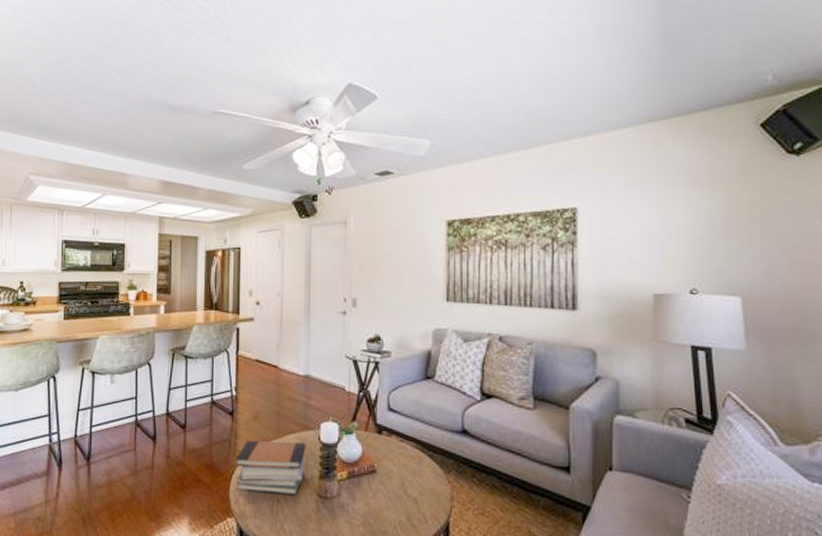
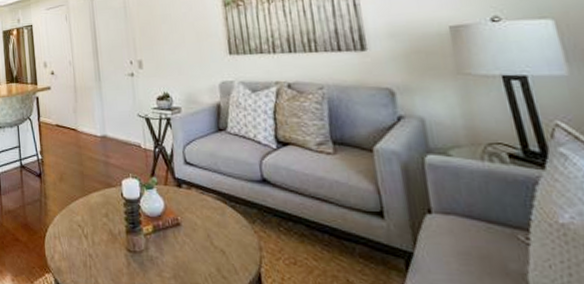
book stack: present [234,440,306,495] -> none [46,199,112,250]

